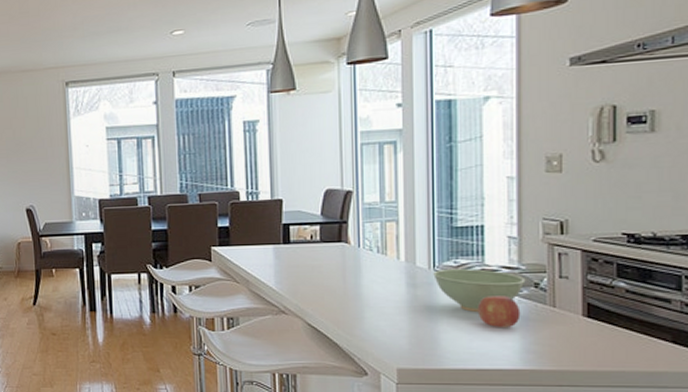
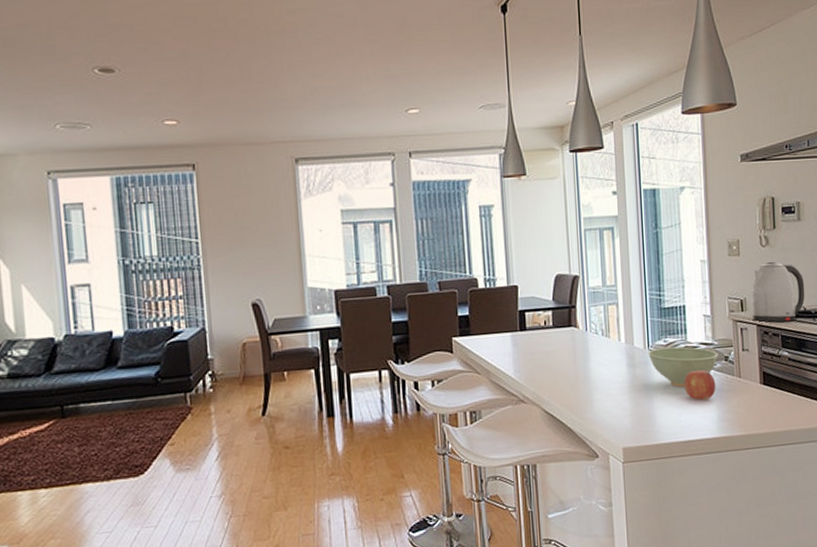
kettle: none [576,180,656,249] -> present [751,262,805,323]

